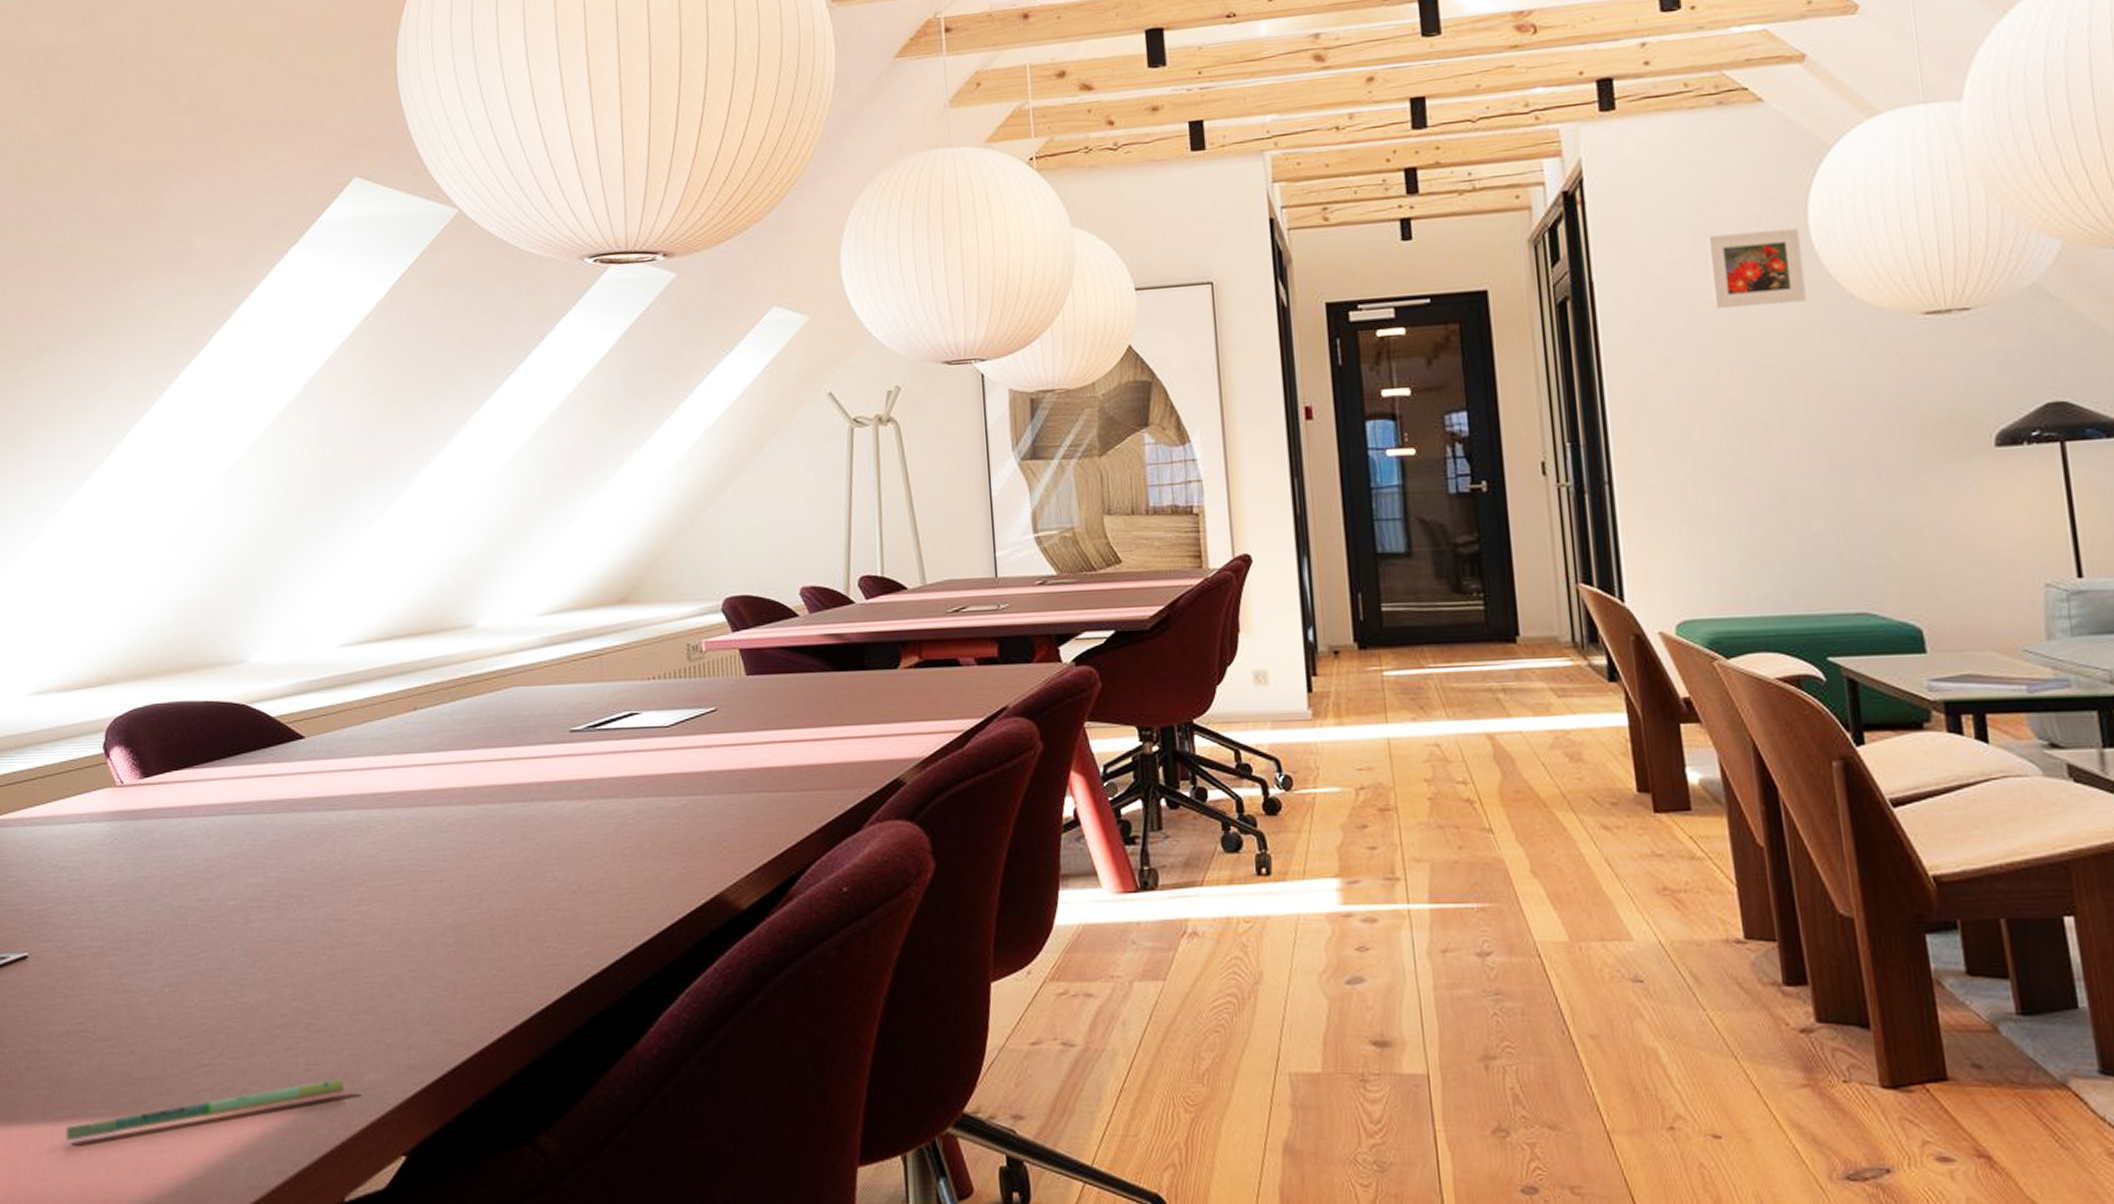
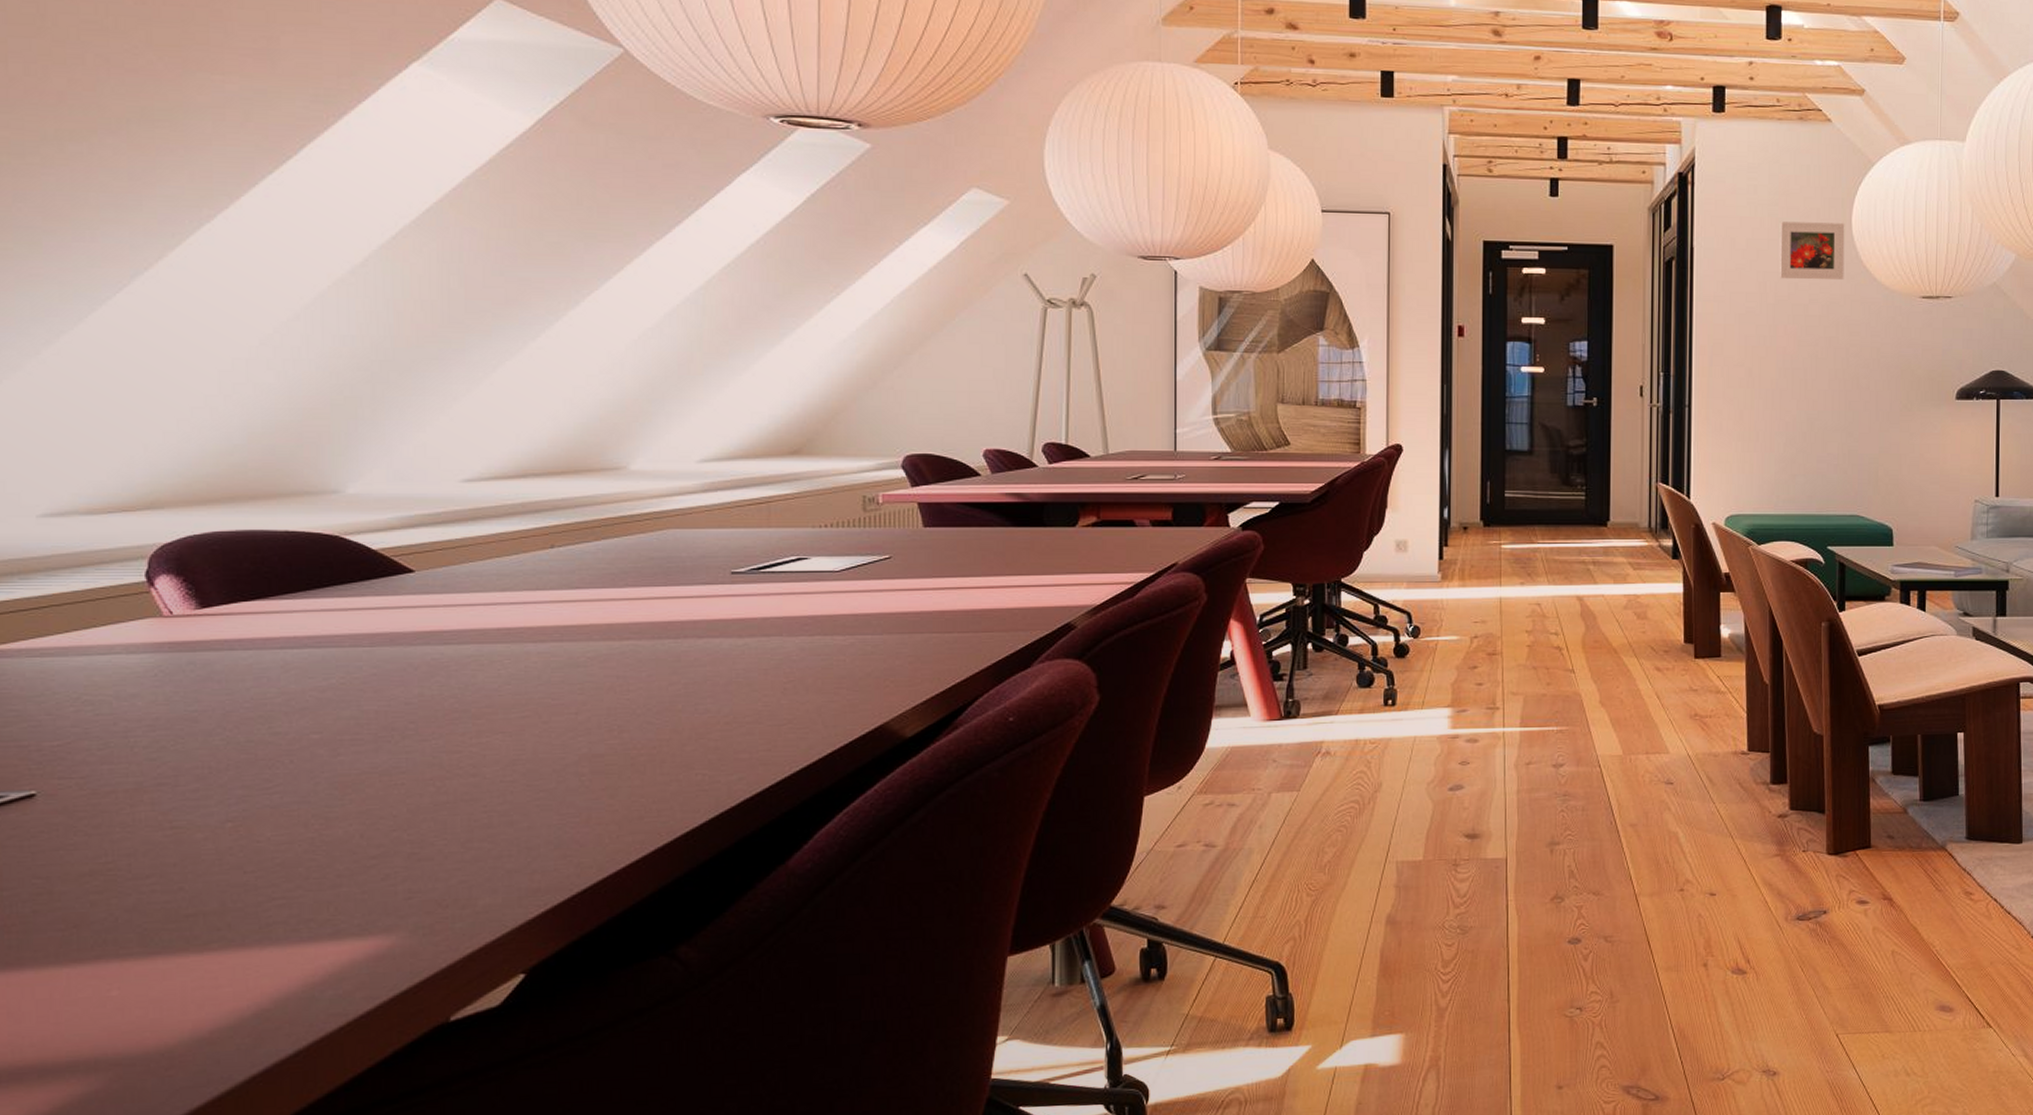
pen: present [66,1079,343,1141] -> none [88,905,452,983]

